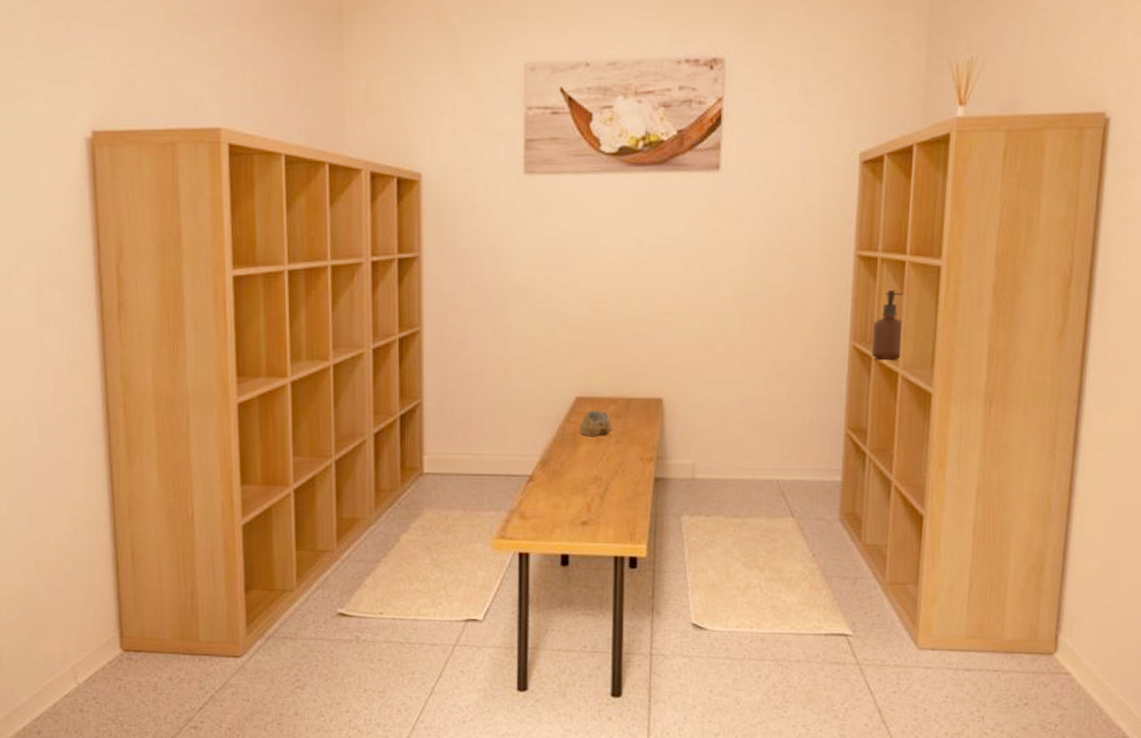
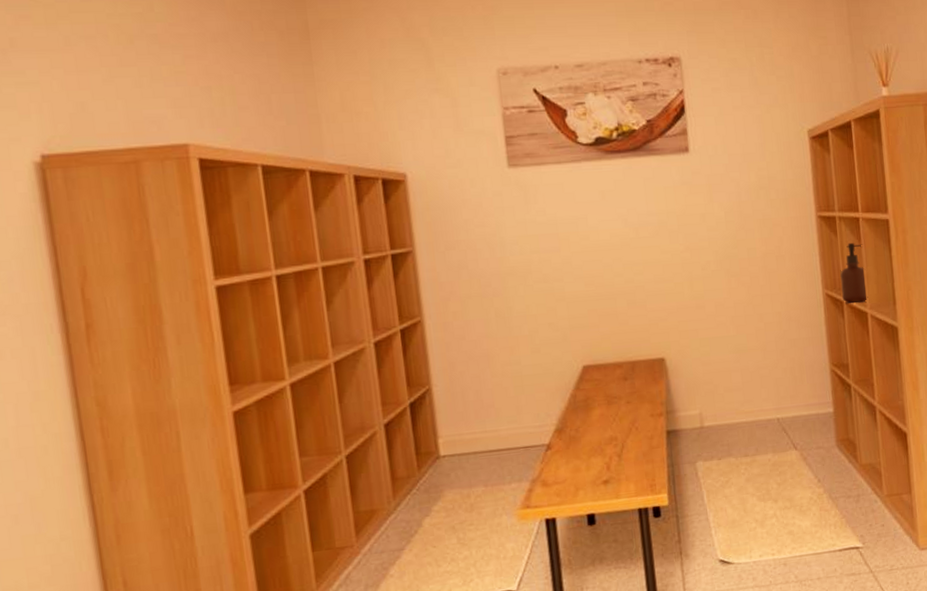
decorative stone: present [580,410,612,437] -> none [590,375,621,402]

